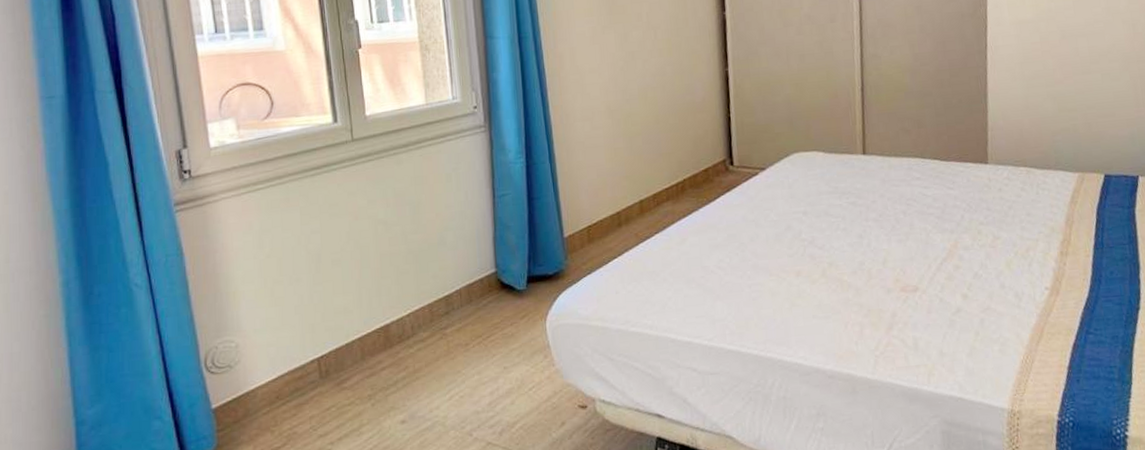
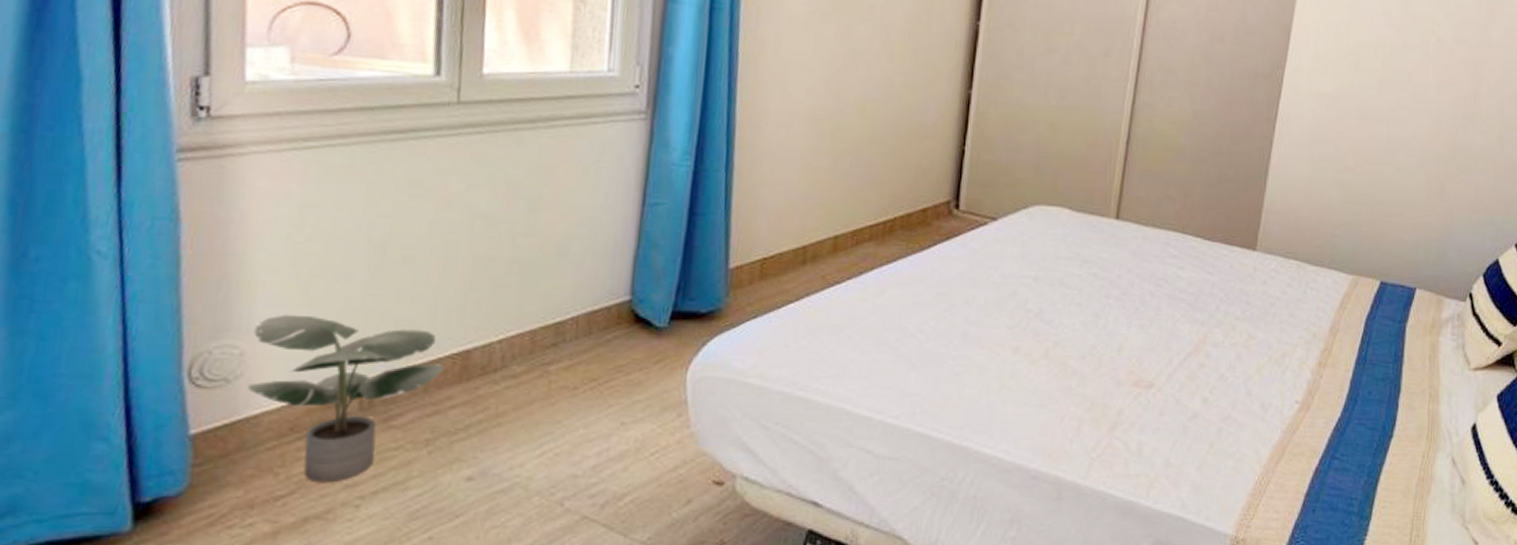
potted plant: none [242,312,373,436] -> present [247,314,445,483]

